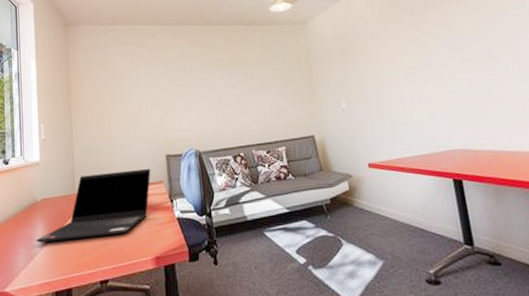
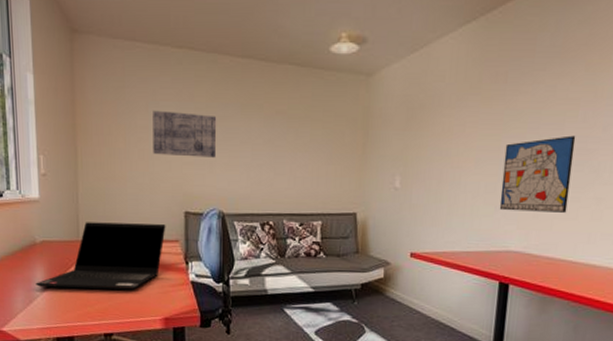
wall art: none [133,72,189,110] -> present [153,110,217,158]
wall art: none [426,47,493,116] -> present [499,135,576,213]

